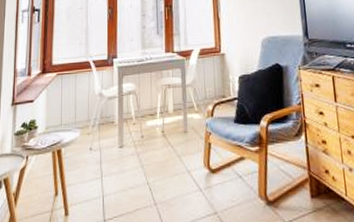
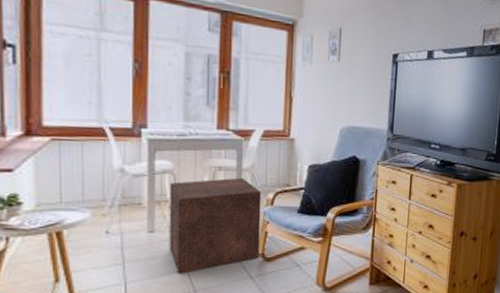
ottoman: none [133,92,206,187] -> present [169,177,262,274]

